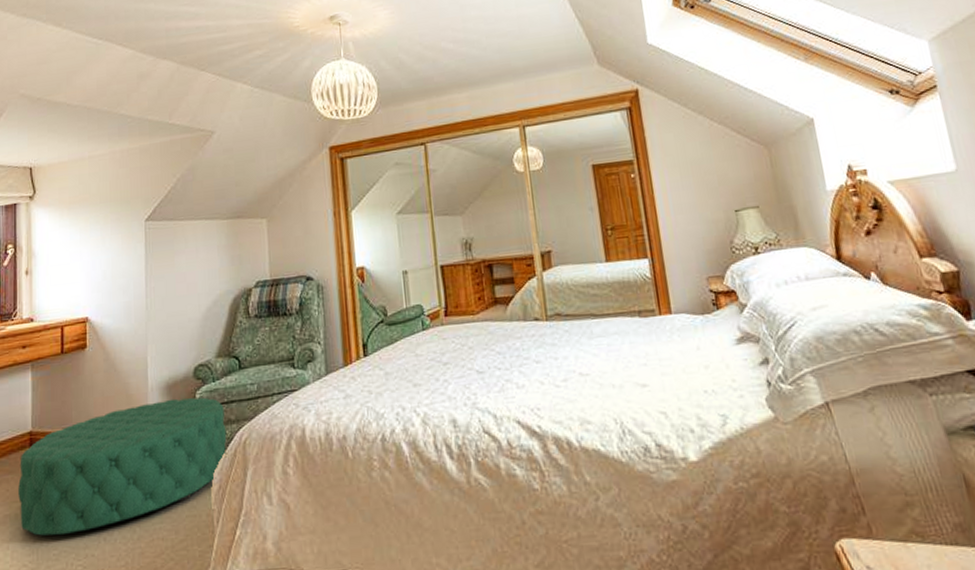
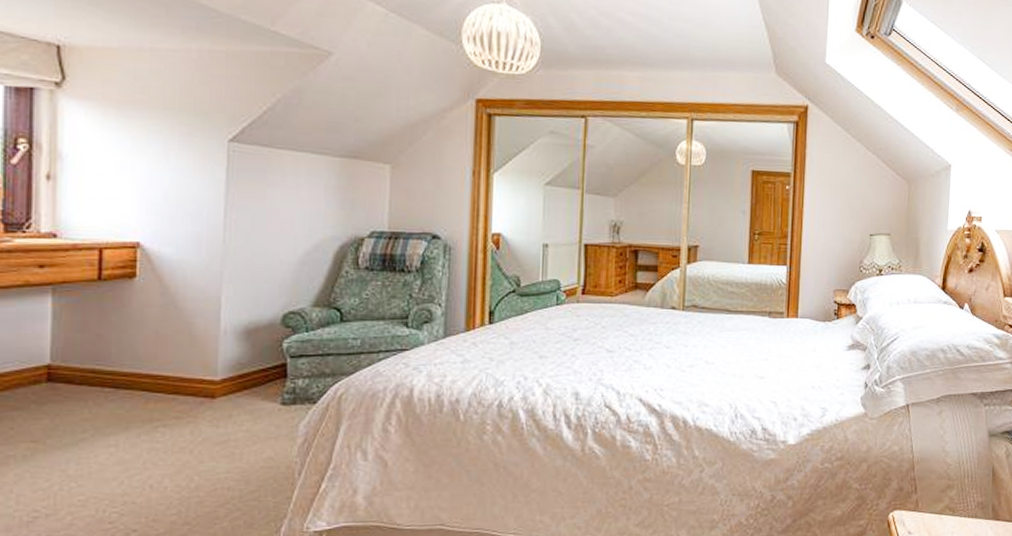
ottoman: present [18,397,227,536] -> none [28,345,319,480]

